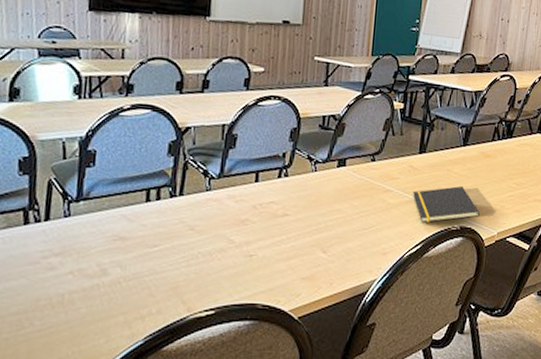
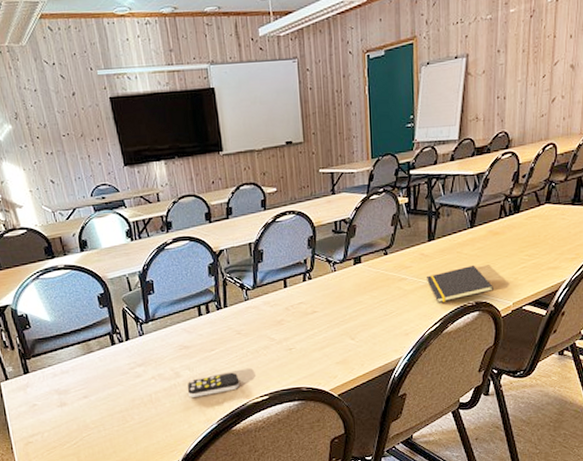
remote control: none [113,276,182,304] -> present [187,372,240,397]

